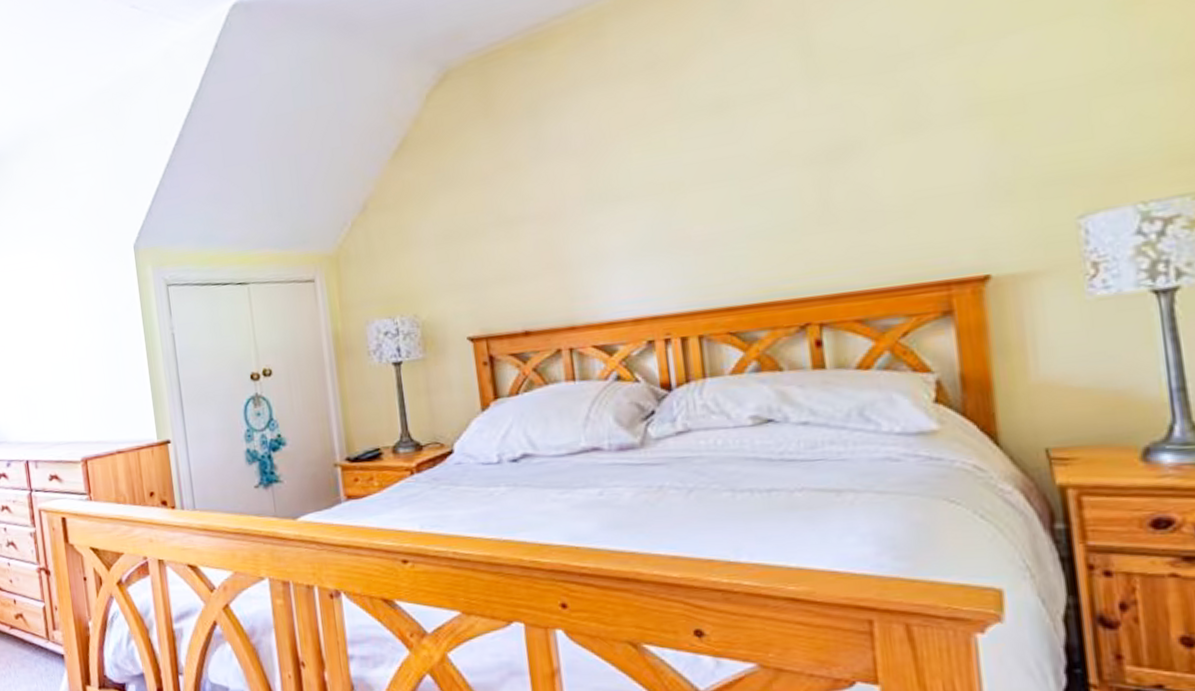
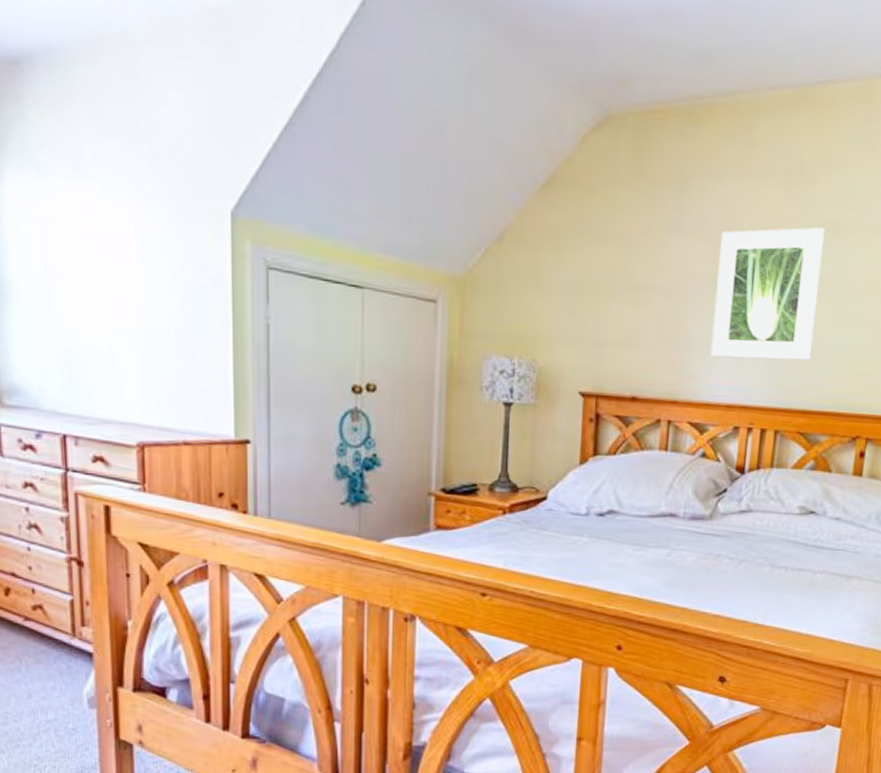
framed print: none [588,111,723,272] -> present [710,227,825,361]

